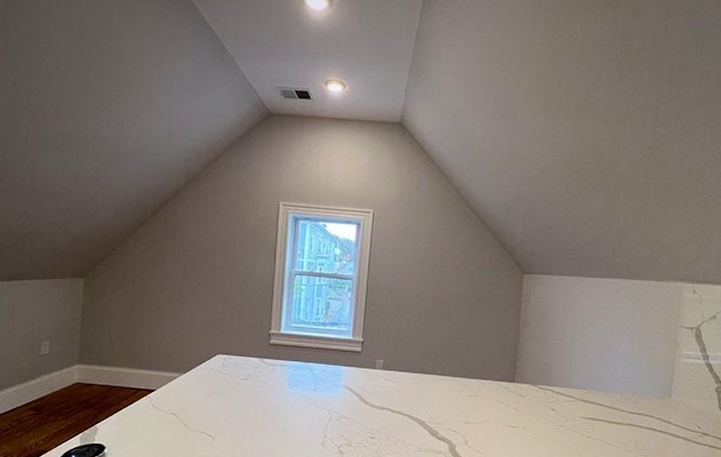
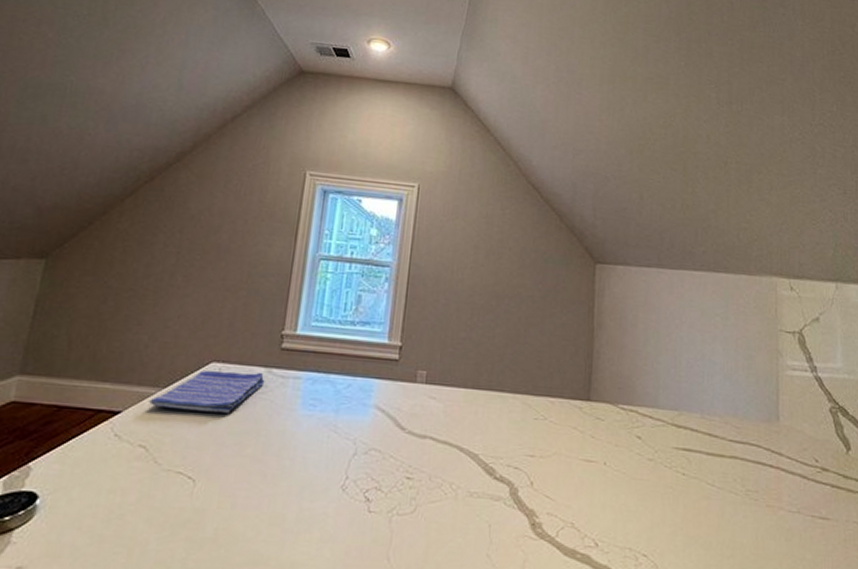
dish towel: none [175,361,259,391] -> present [149,371,265,413]

